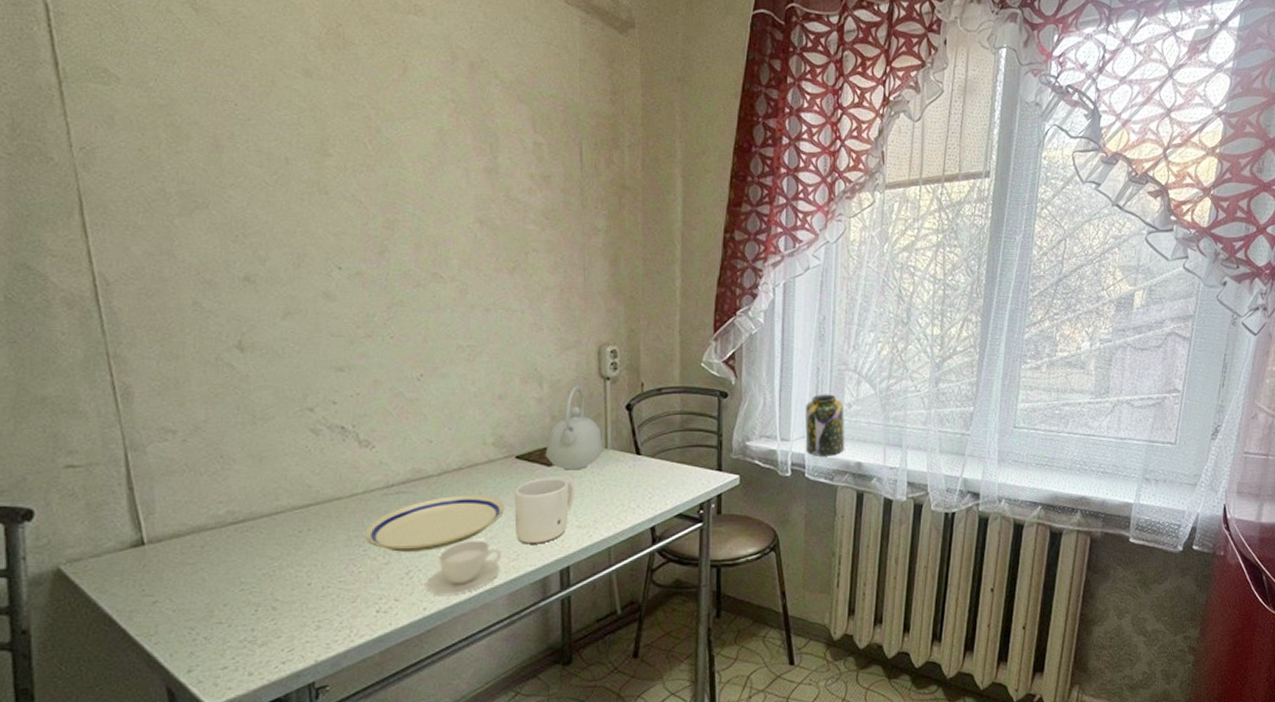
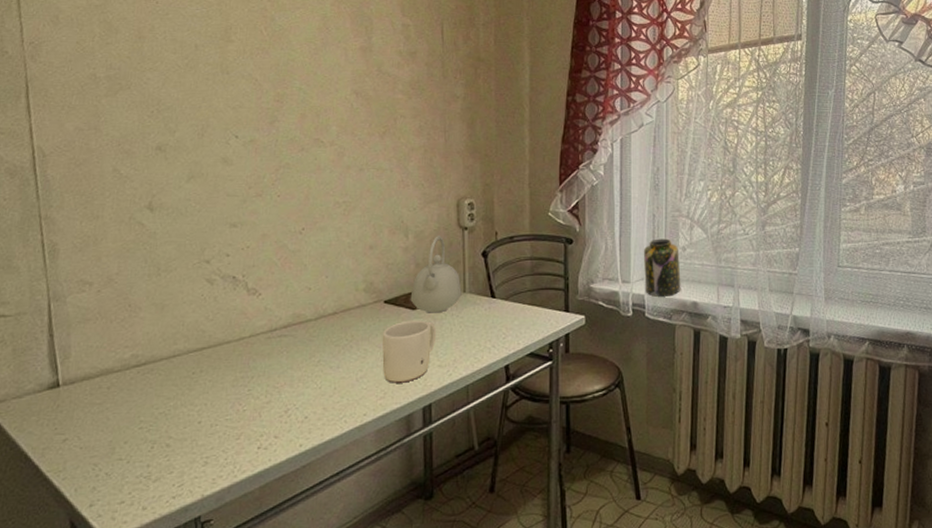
plate: present [364,494,506,552] -> none [249,337,375,391]
teacup: present [427,540,501,595] -> none [303,379,370,432]

